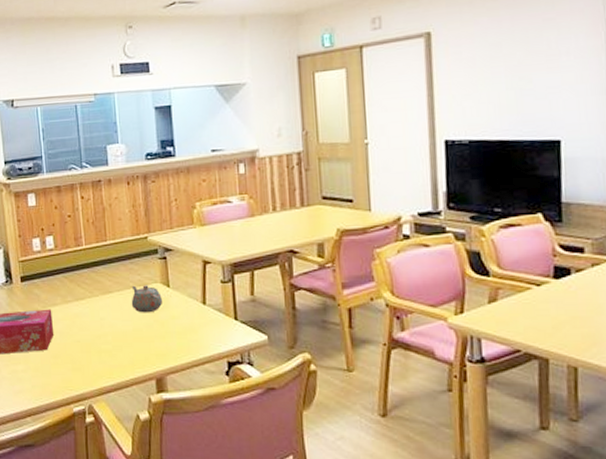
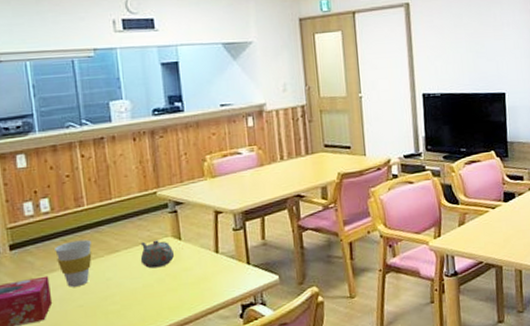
cup: none [57,278,89,322] -> present [55,239,92,287]

